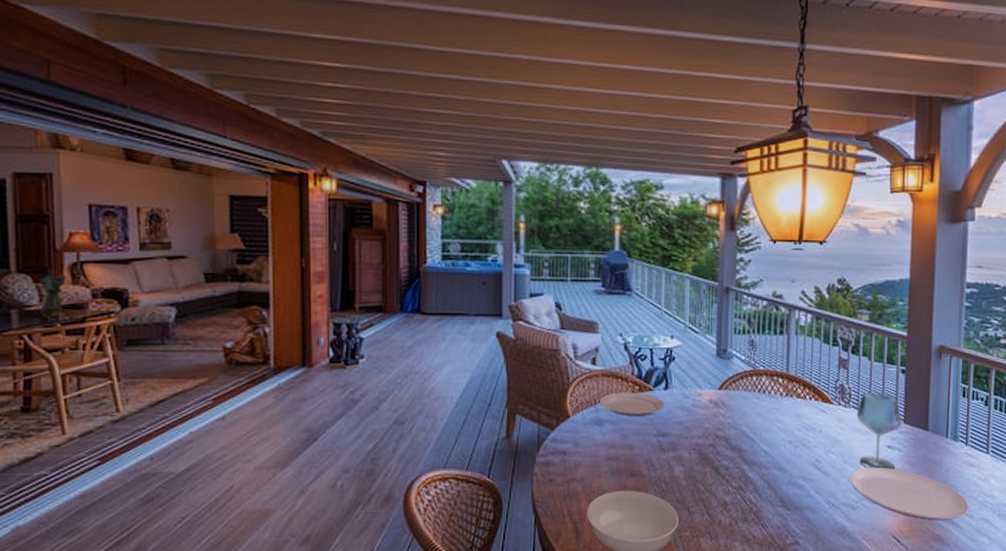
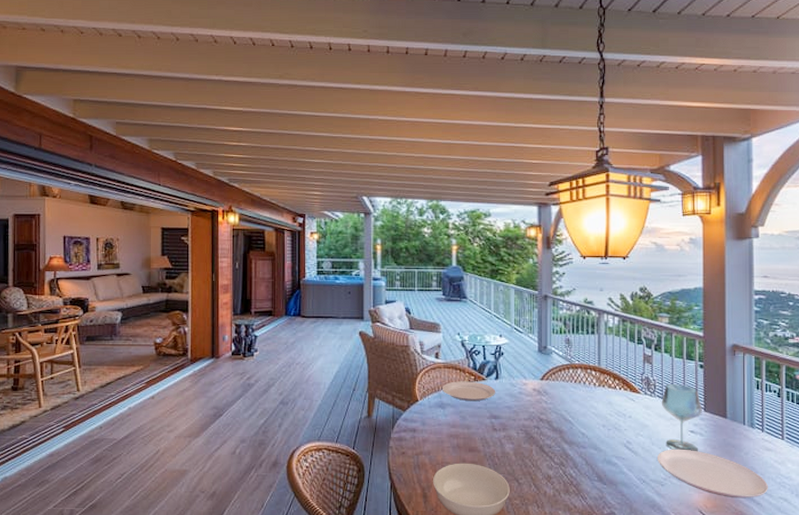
vase: present [39,272,66,317] -> none [28,286,46,319]

